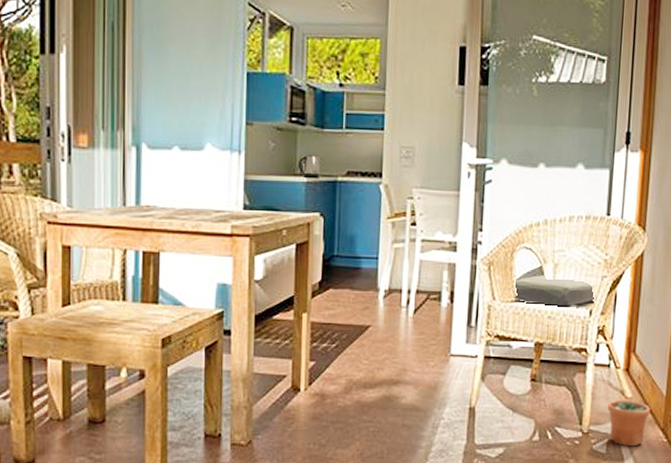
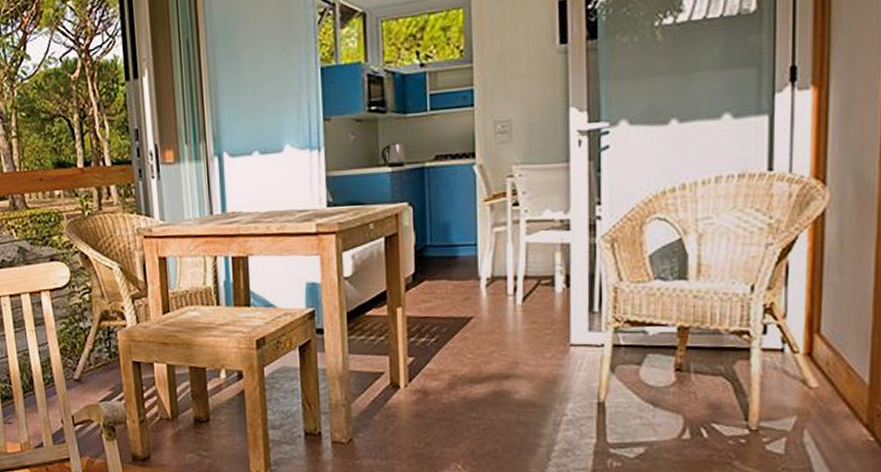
cushion: present [512,274,597,306] -> none [644,247,760,283]
planter: present [607,400,650,447] -> none [782,390,847,447]

